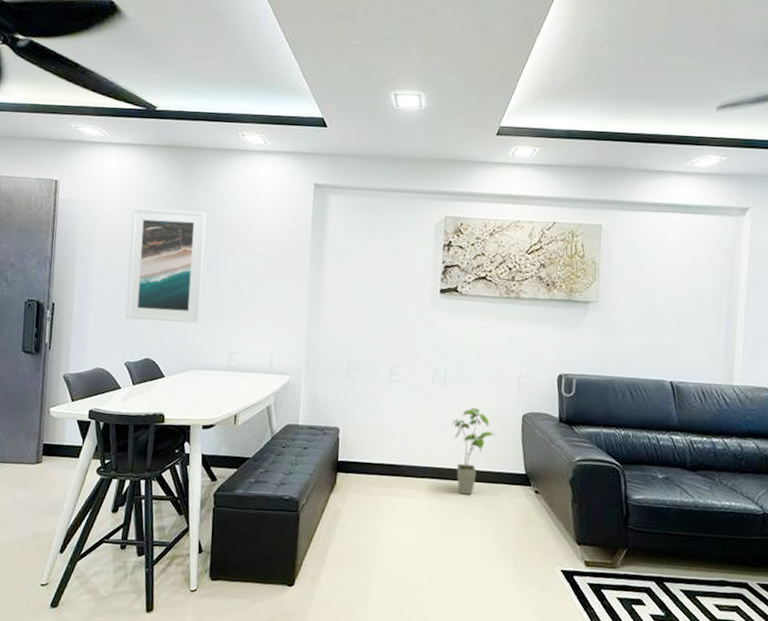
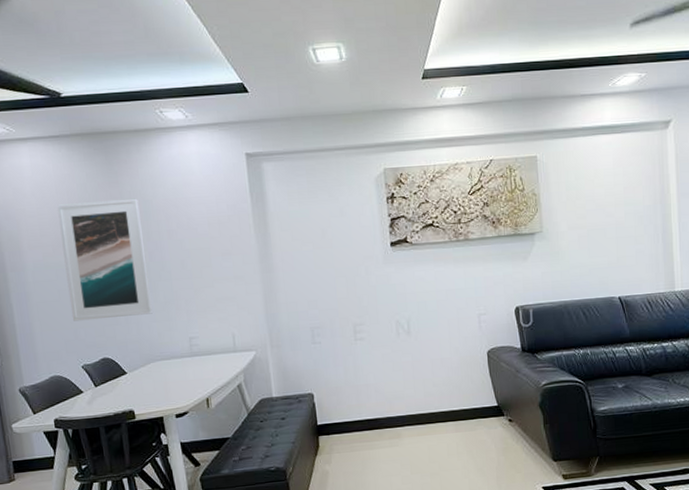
house plant: present [451,407,496,495] -> none [421,352,465,436]

